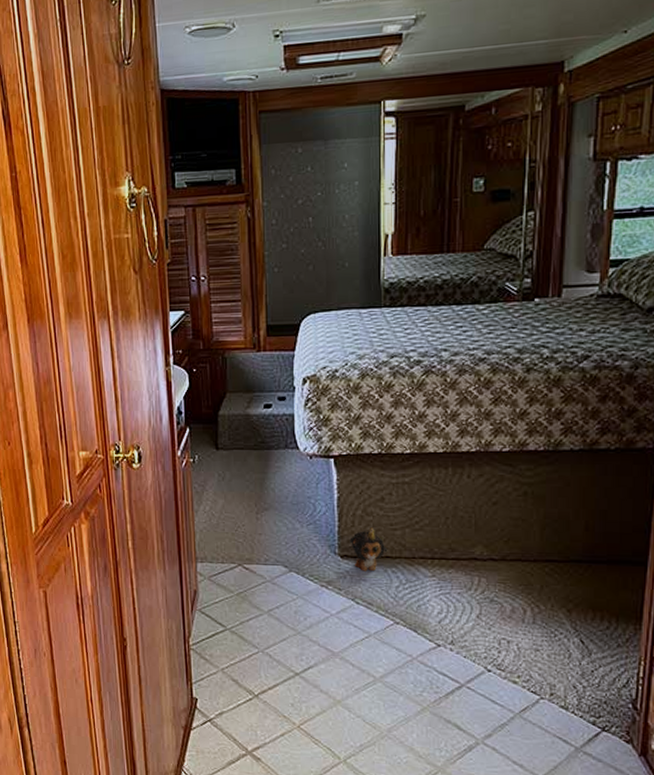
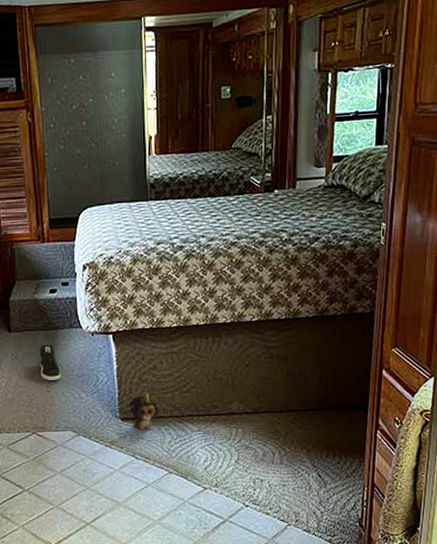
sneaker: none [249,465,273,507] -> present [39,344,61,380]

